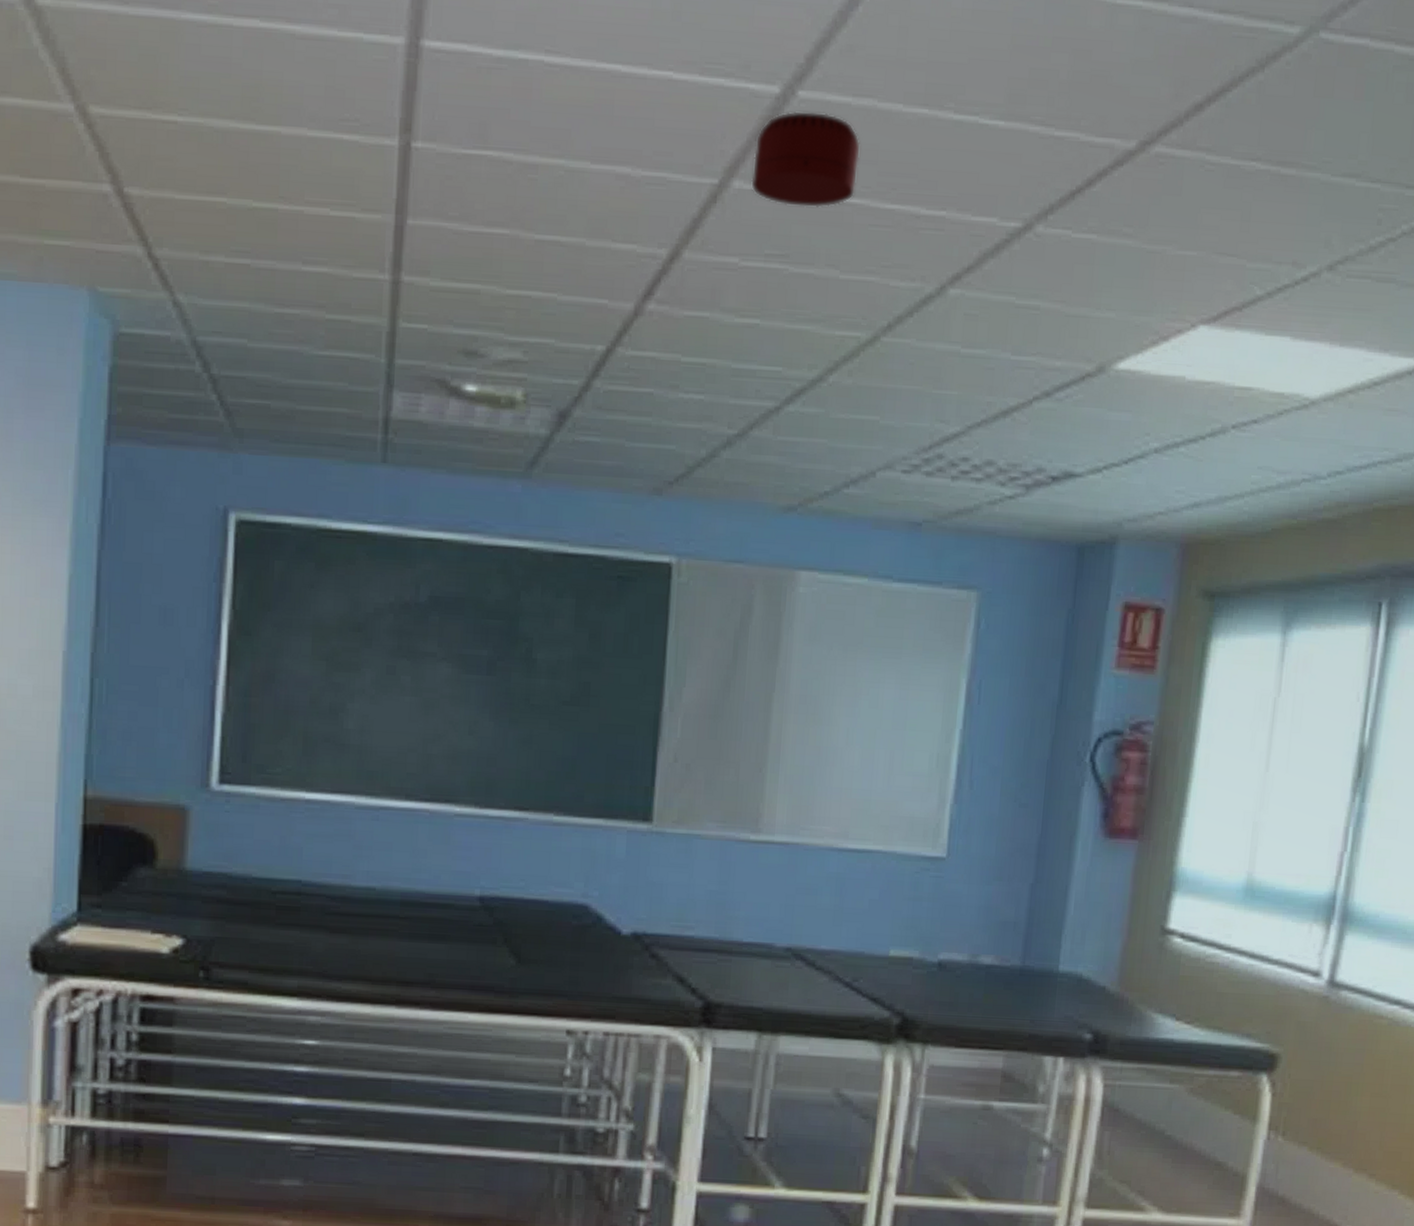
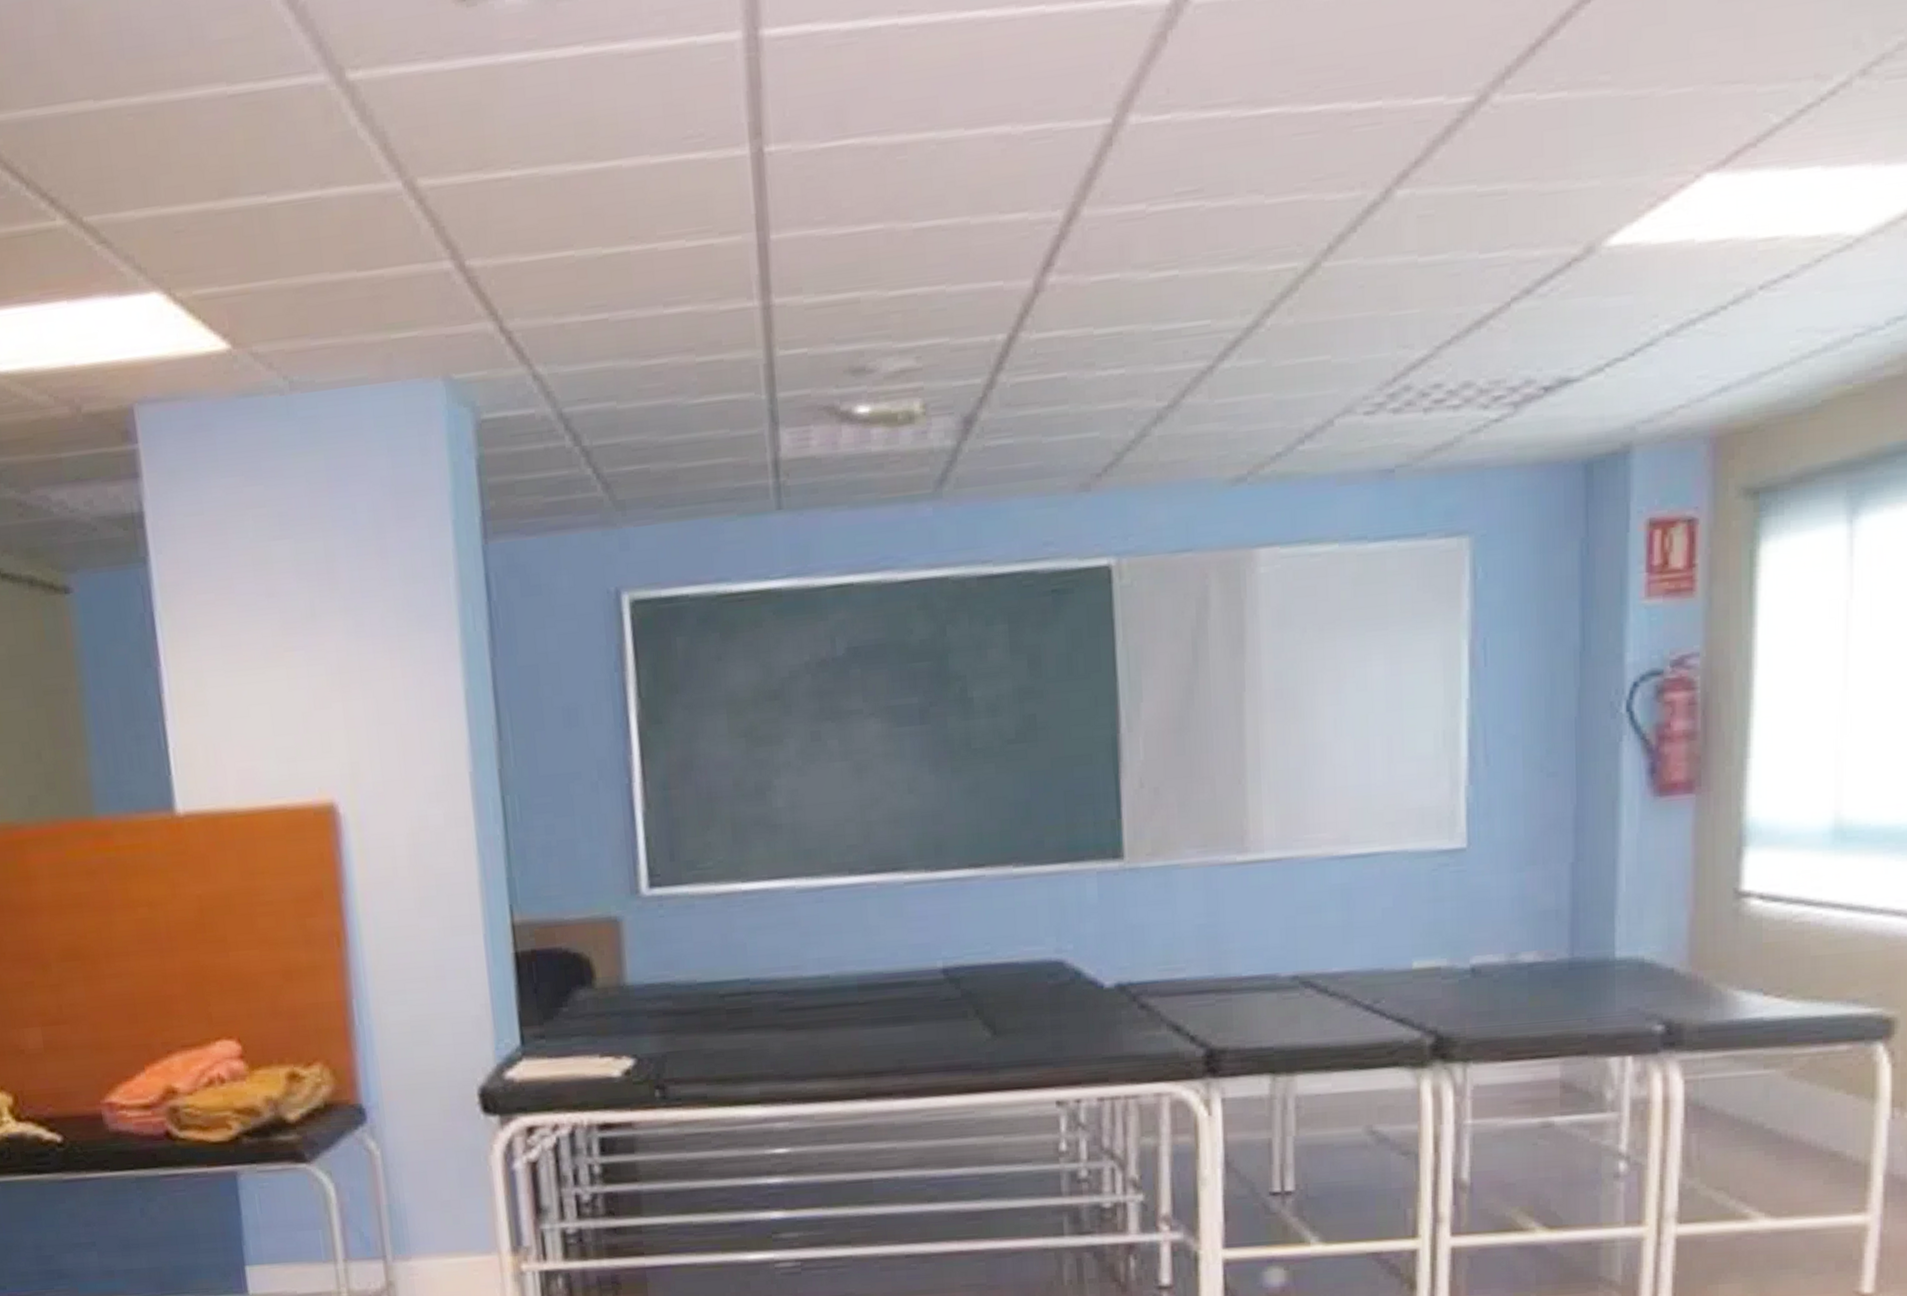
smoke detector: present [751,110,860,208] -> none [1149,14,1273,133]

